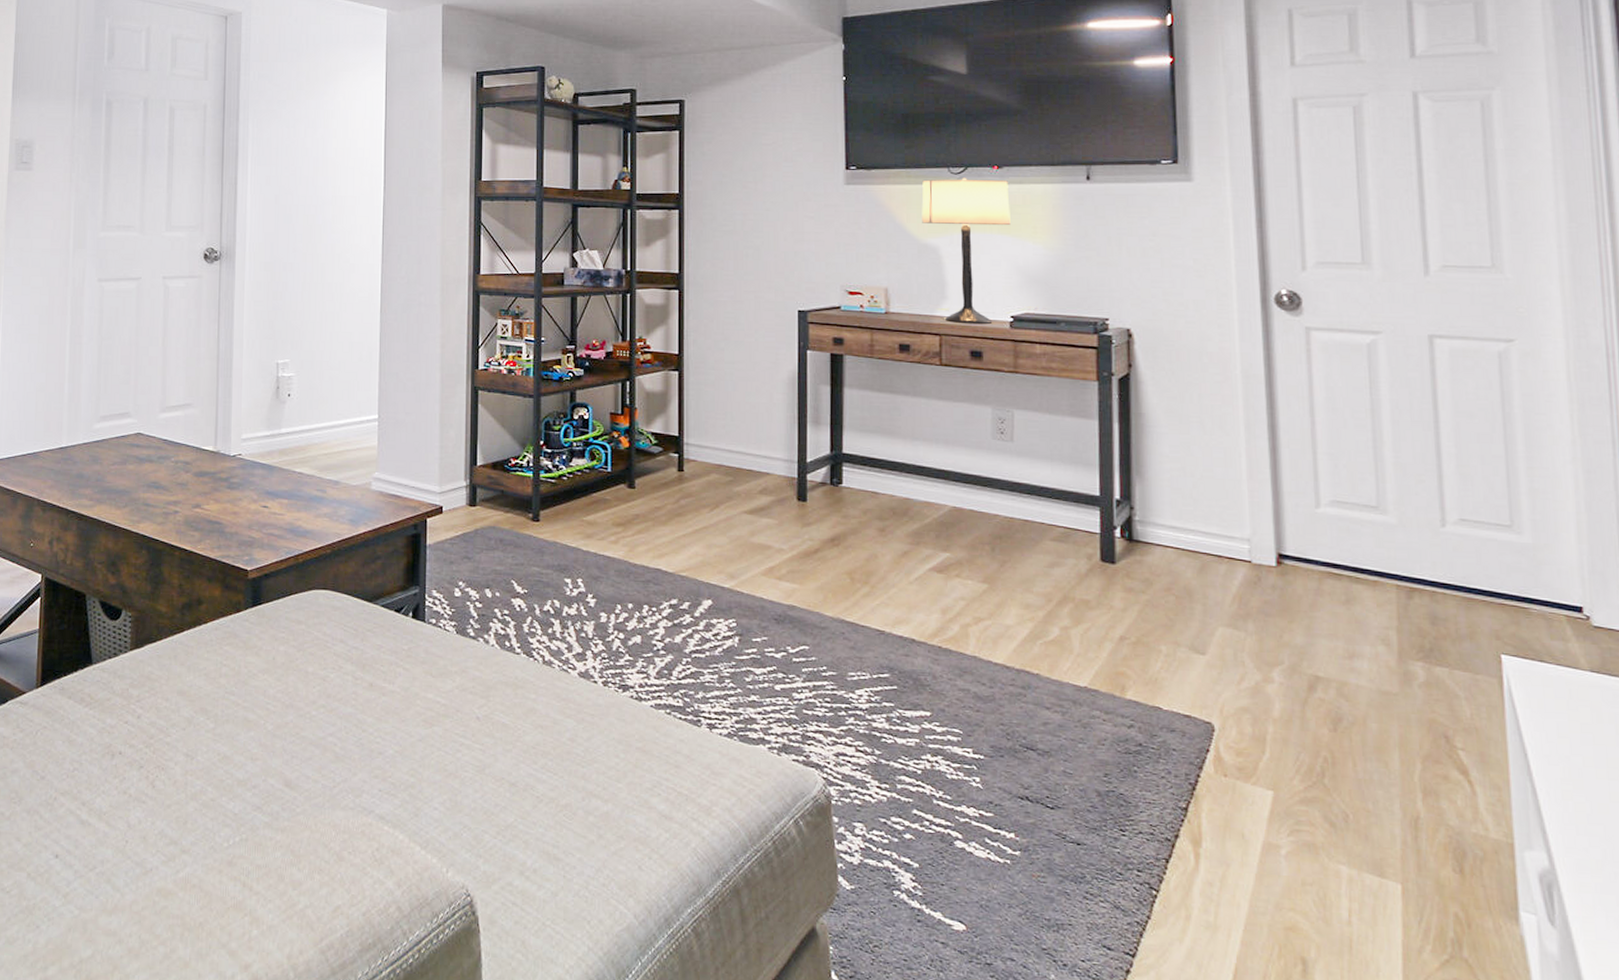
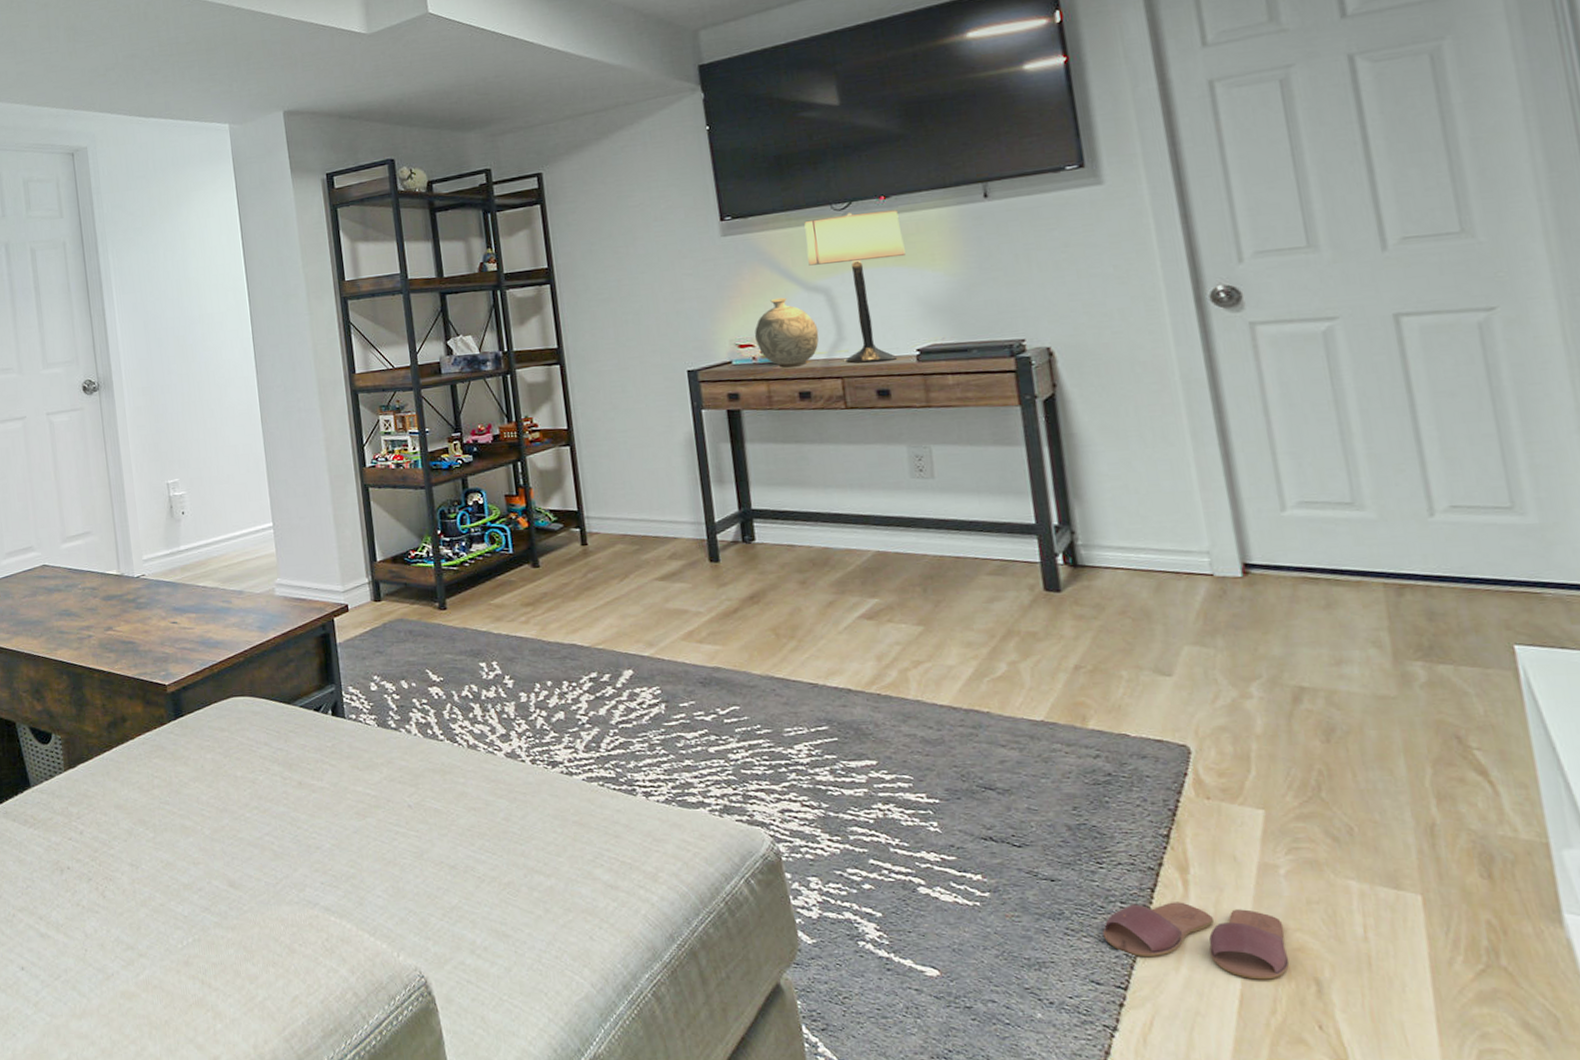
decorative vase: none [864,250,924,320] -> present [754,297,819,369]
slippers: none [1119,873,1281,956] -> present [1103,902,1290,980]

